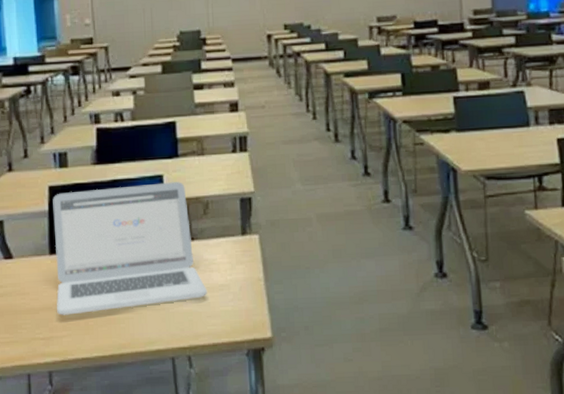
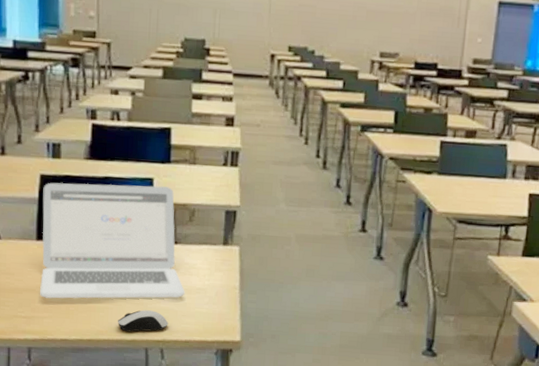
computer mouse: none [139,315,193,342] -> present [117,310,168,332]

